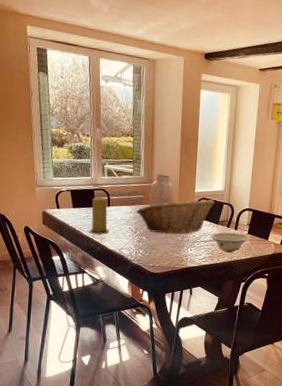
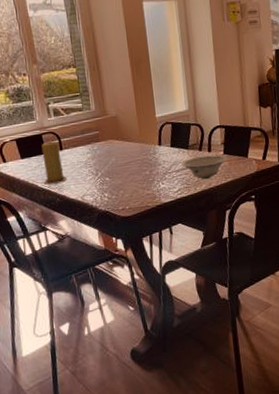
fruit basket: present [136,198,216,235] -> none [93,123,181,171]
vase: present [149,174,173,206] -> none [104,104,132,141]

